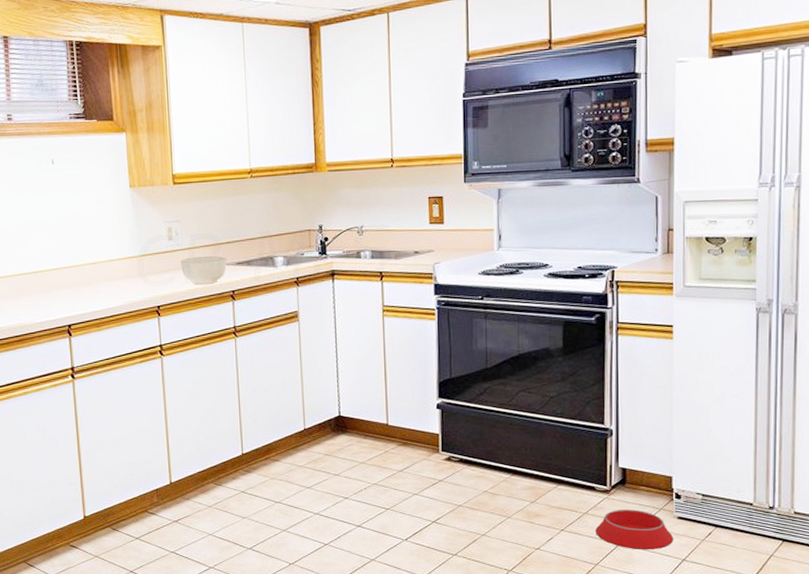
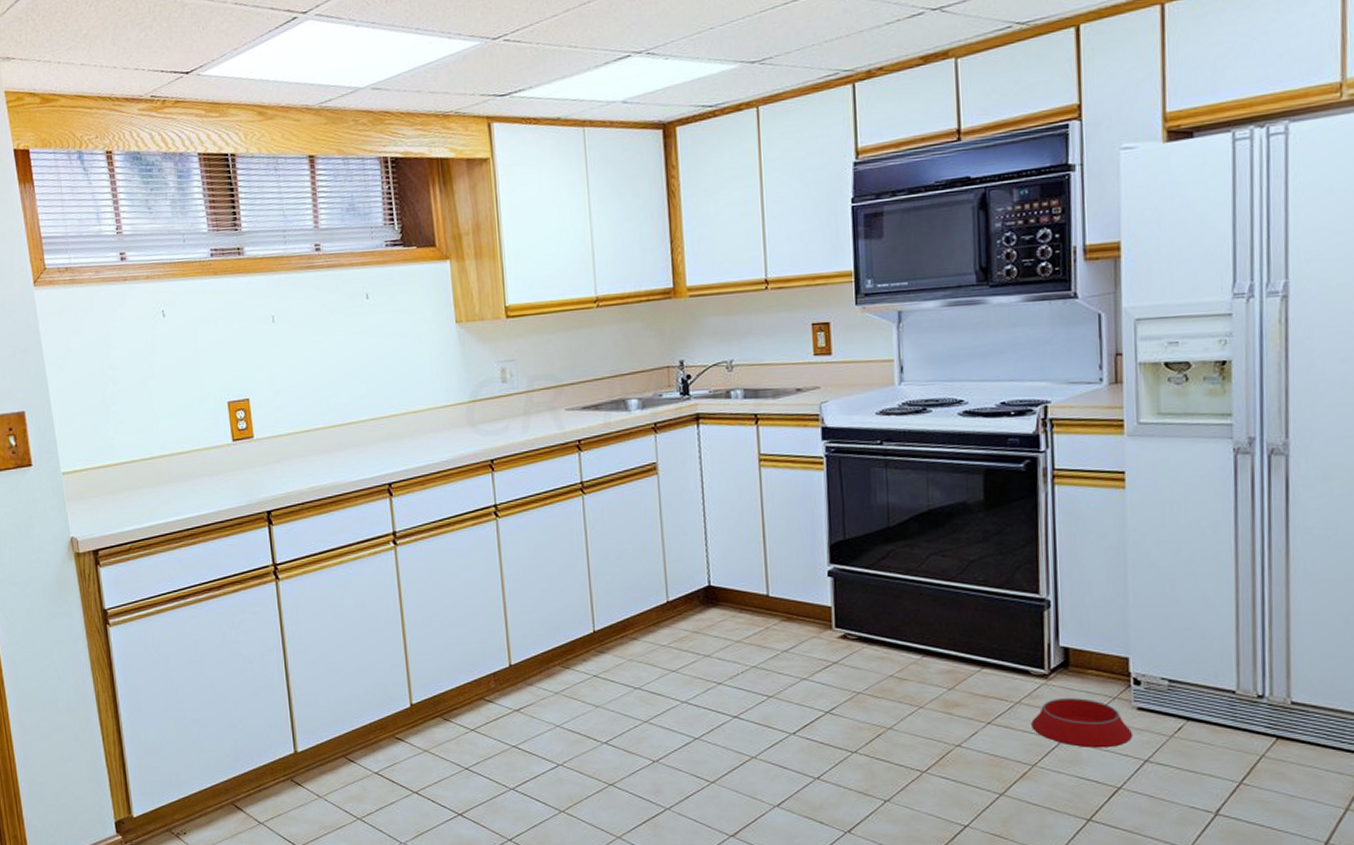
bowl: present [181,256,228,286] -> none [517,400,572,435]

